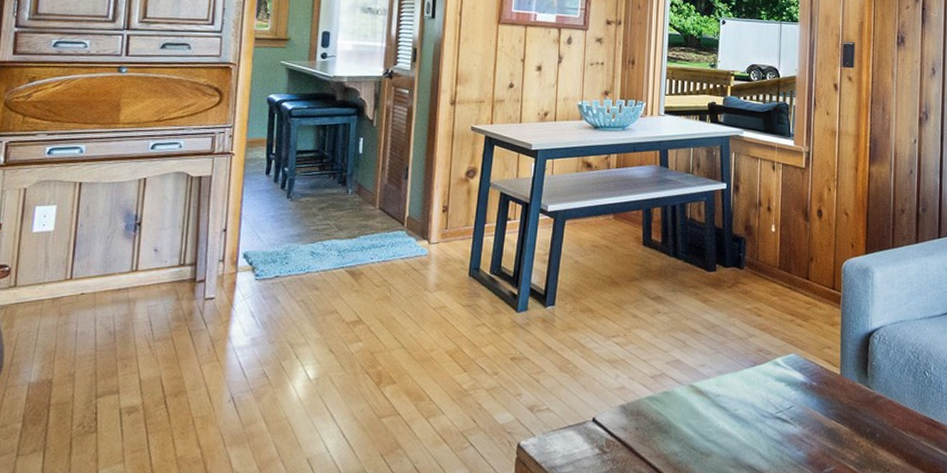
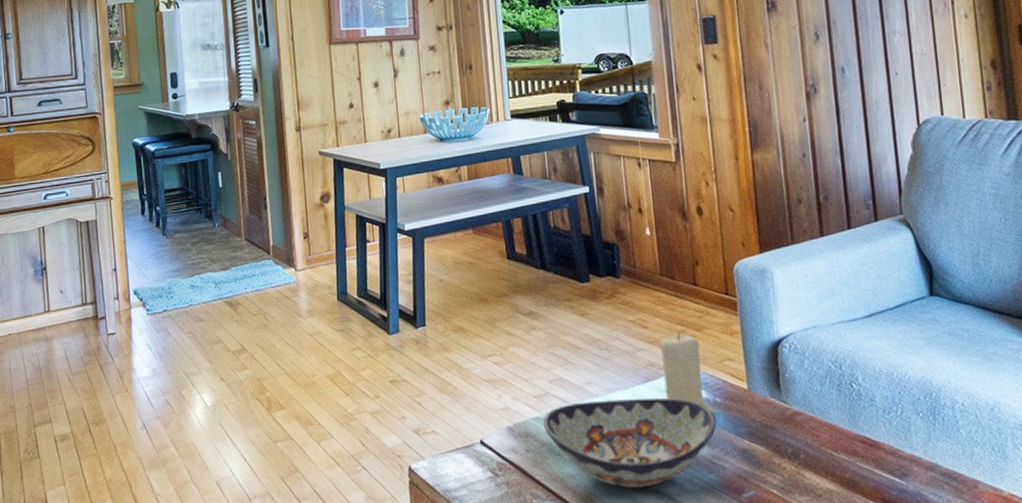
decorative bowl: none [654,380,810,464] -> present [542,397,717,488]
candle: none [769,321,809,396] -> present [659,332,714,414]

